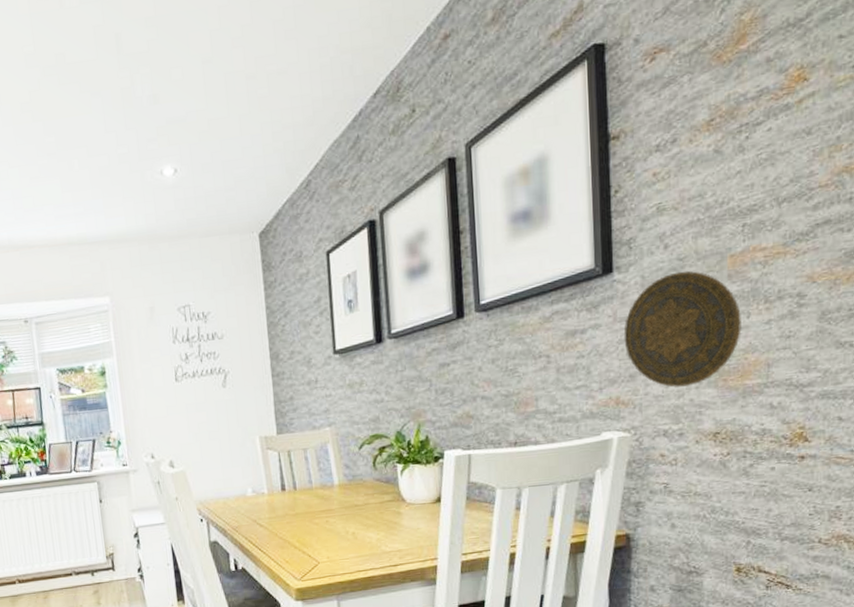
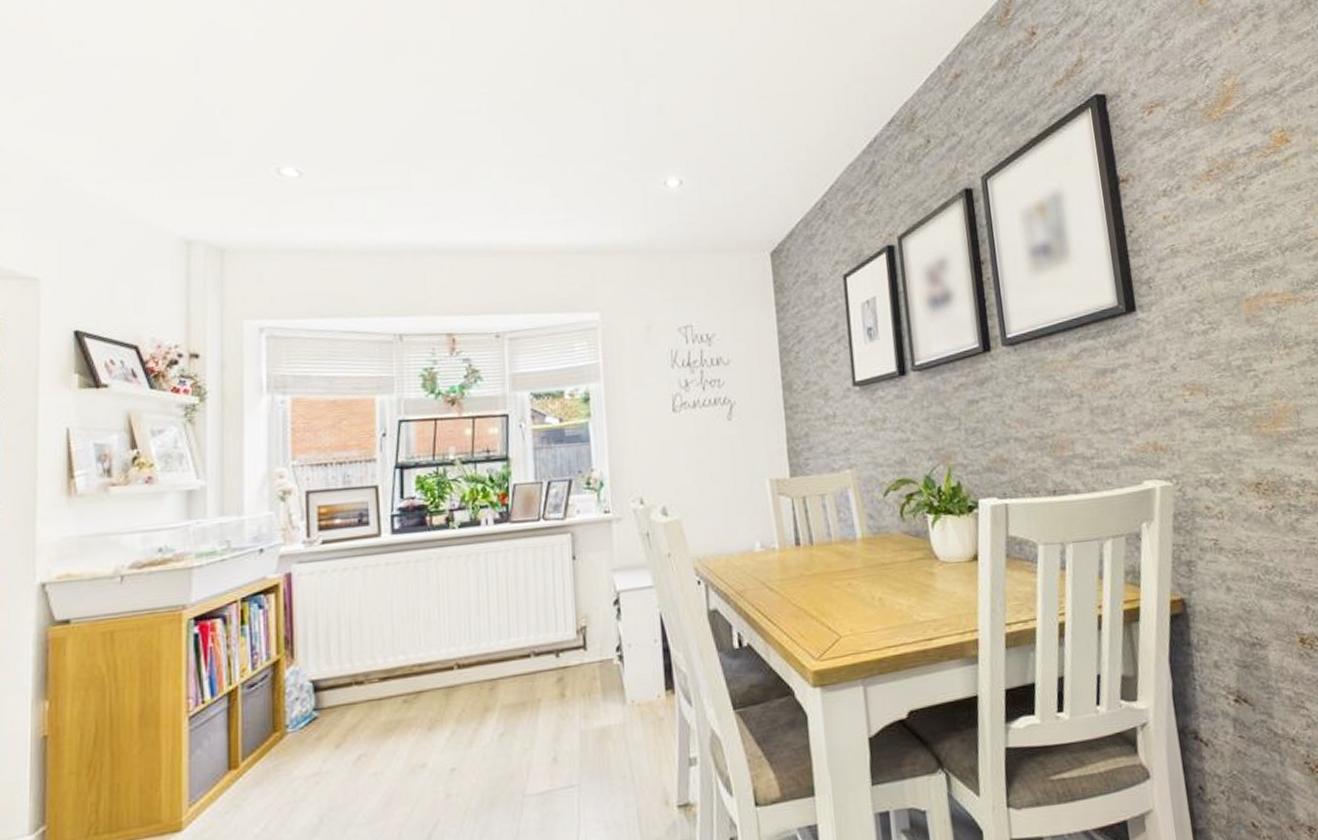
decorative plate: present [623,270,741,388] -> none [1153,312,1267,433]

